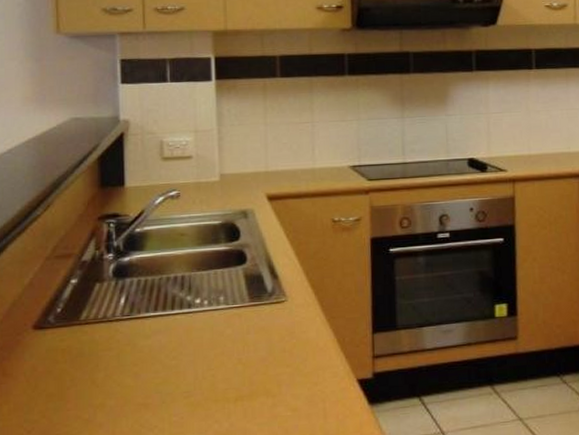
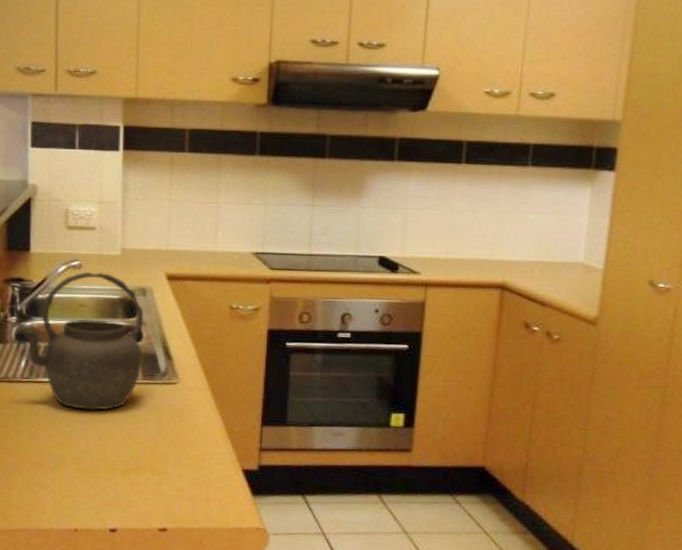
kettle: none [111,200,248,341] -> present [14,271,144,411]

